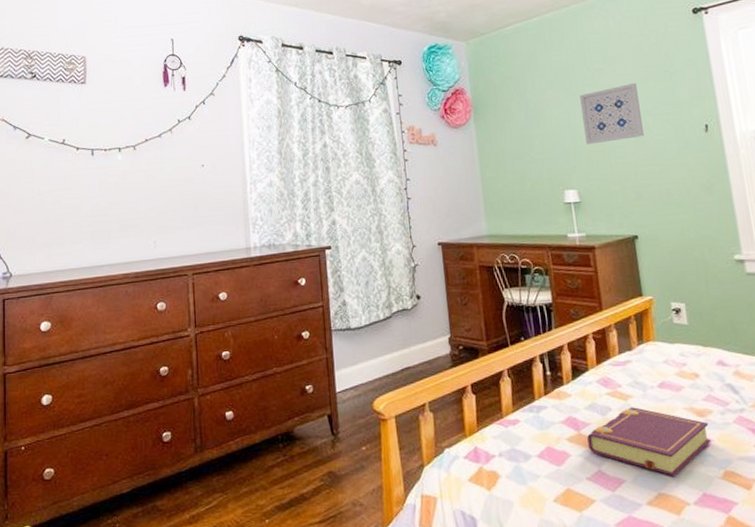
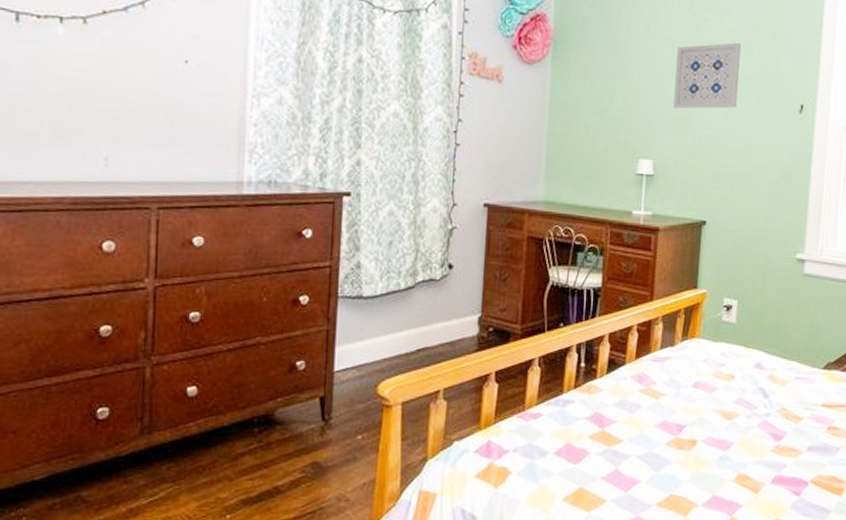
book: present [587,407,711,476] -> none [610,406,733,478]

